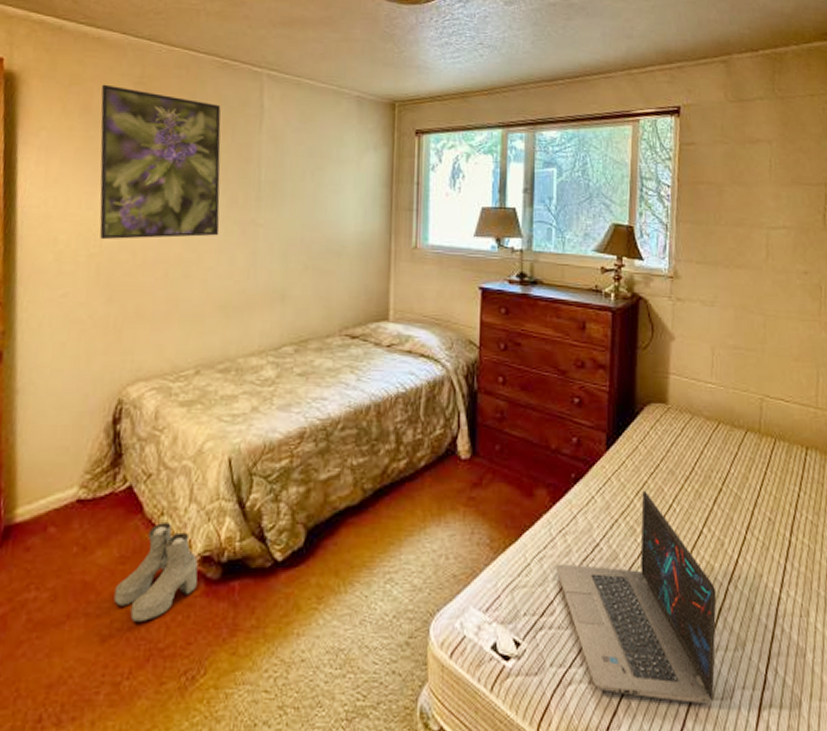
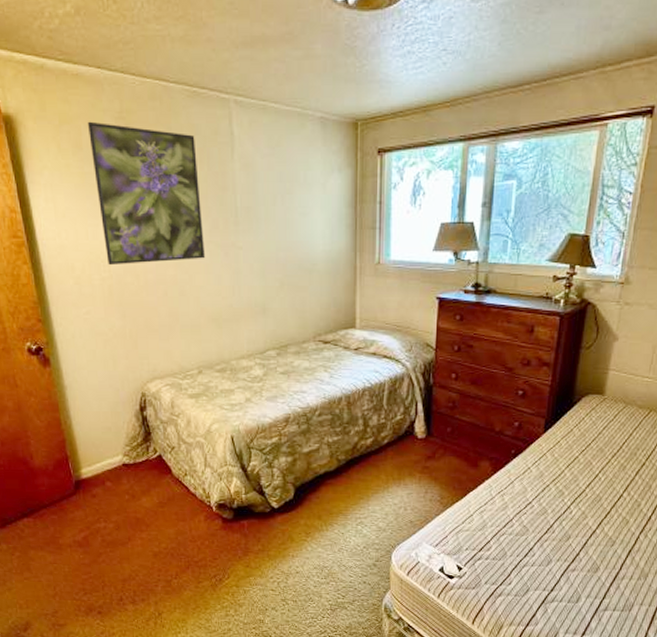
boots: present [113,523,198,623] -> none [159,481,216,545]
laptop: present [555,490,717,703] -> none [493,463,629,613]

